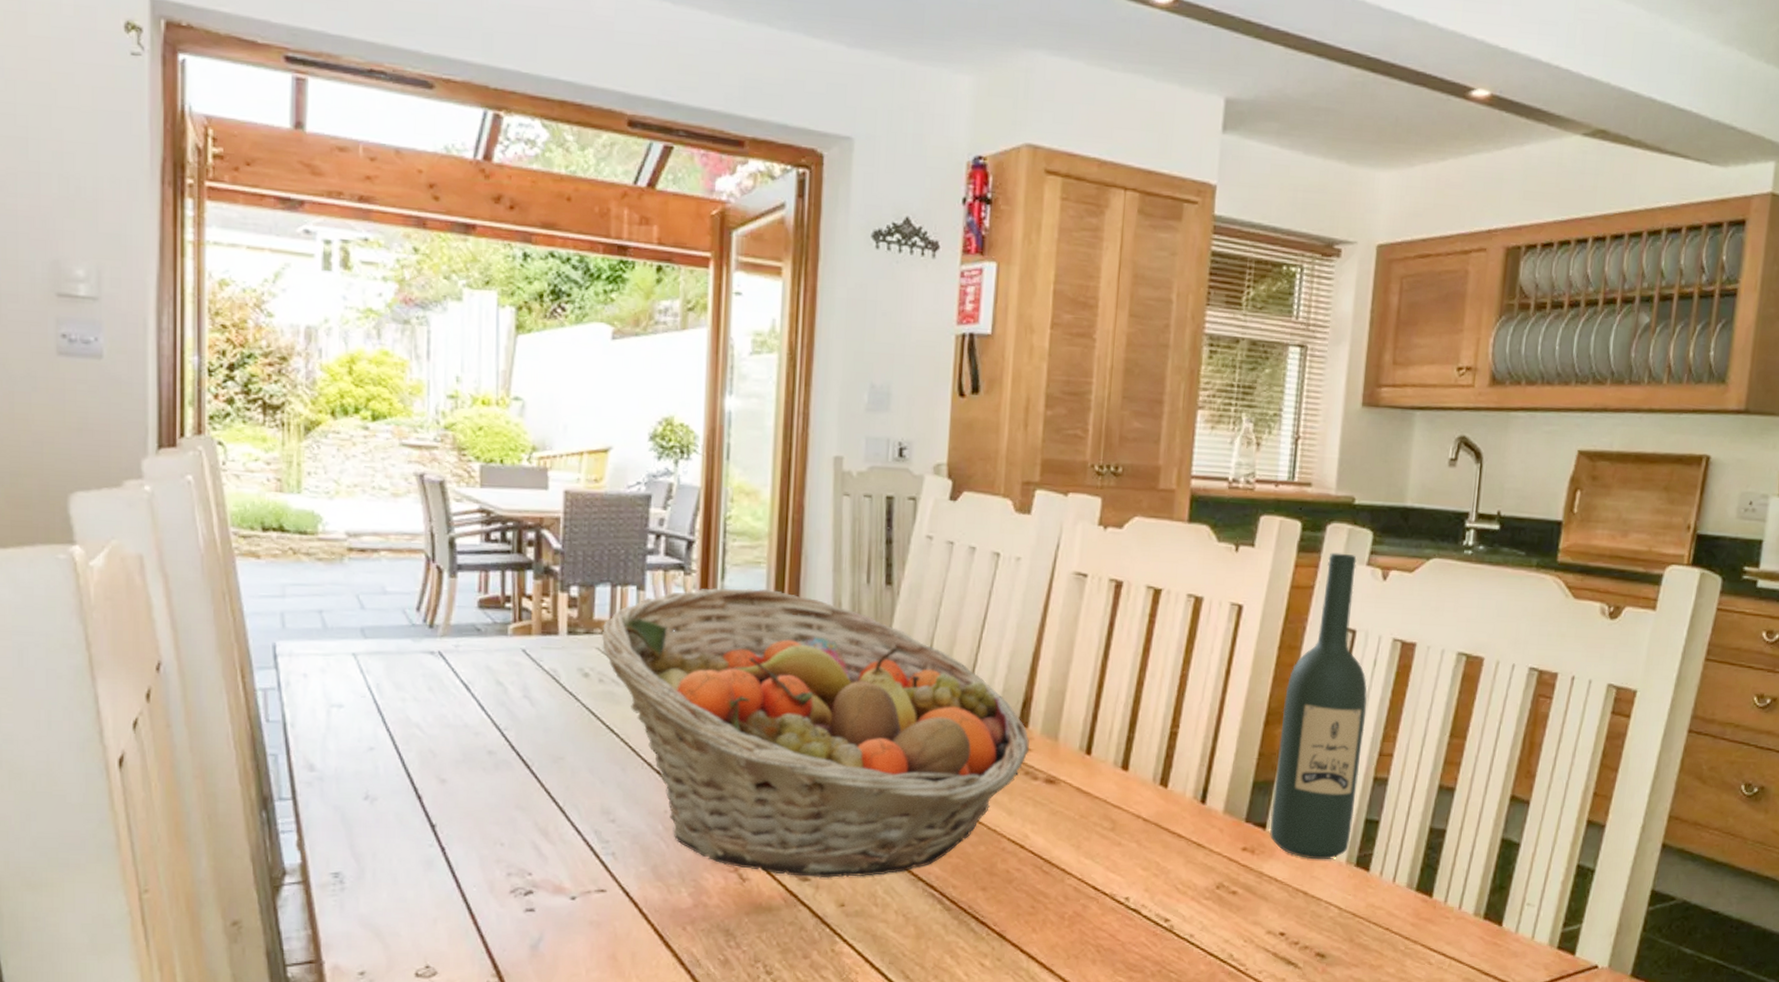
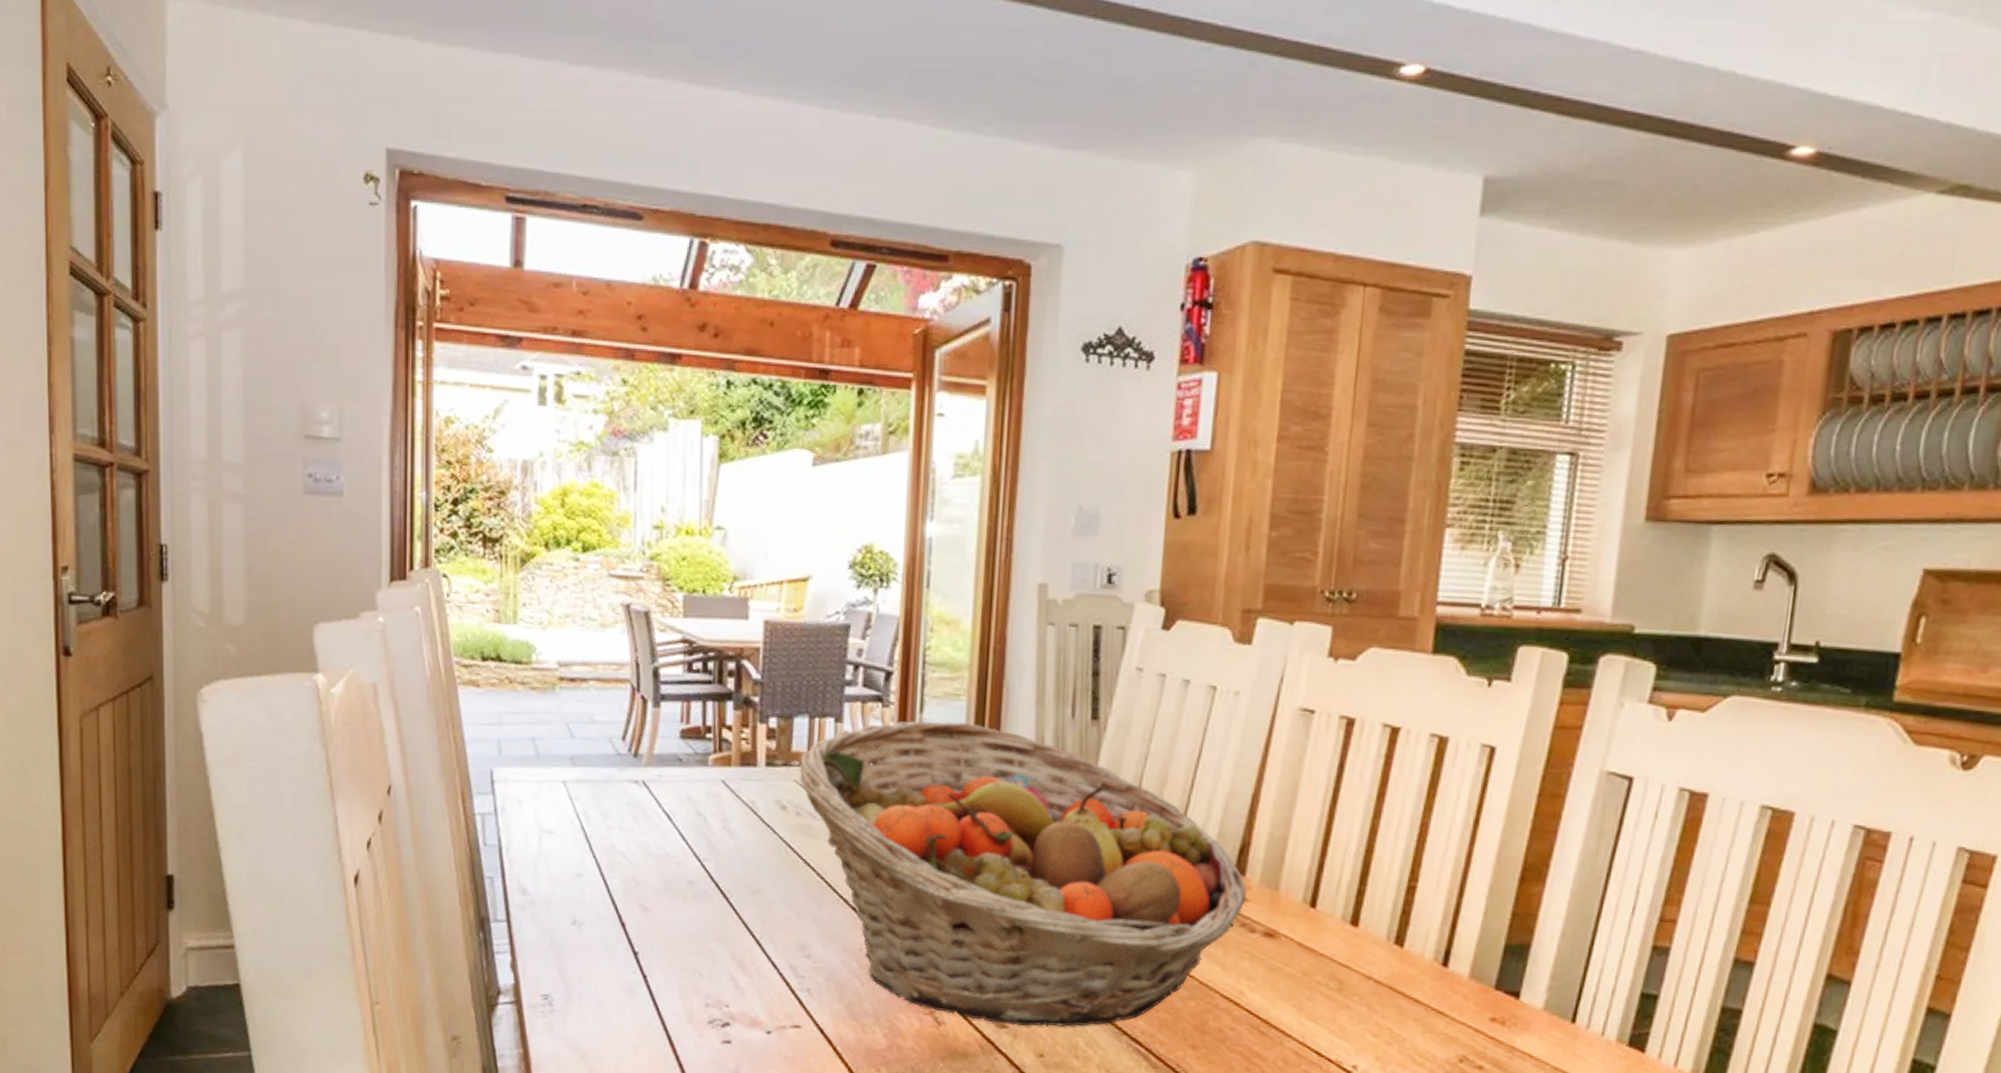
wine bottle: present [1269,552,1368,860] -> none [1523,688,1647,1037]

